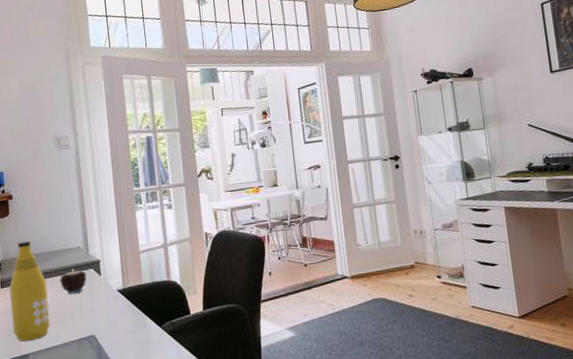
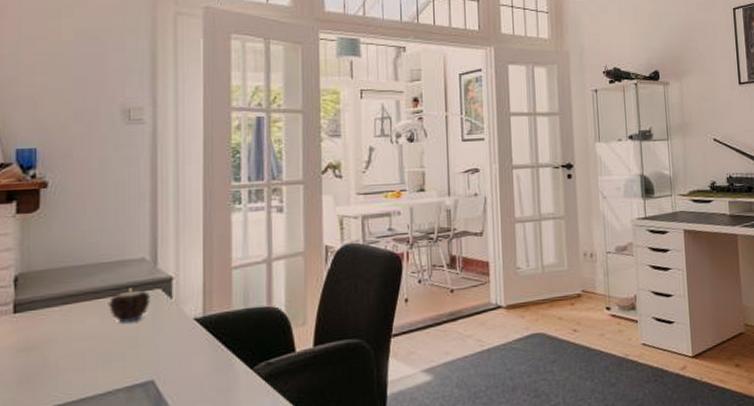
bottle: present [9,241,51,341] -> none [25,248,87,390]

